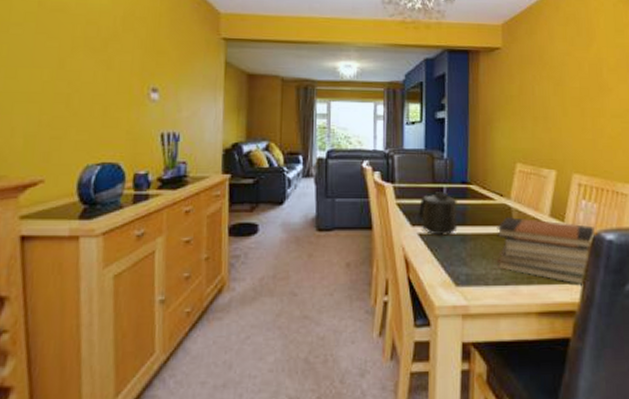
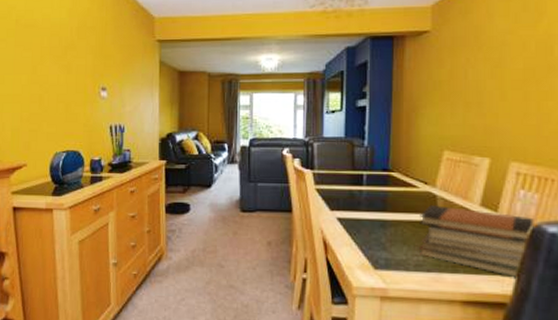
mug: present [418,192,458,237] -> none [337,178,378,222]

